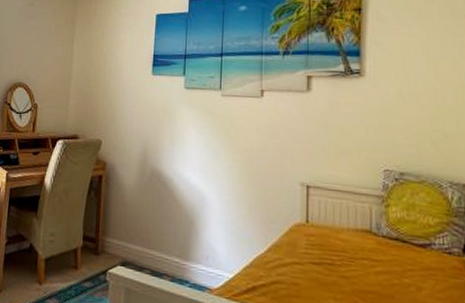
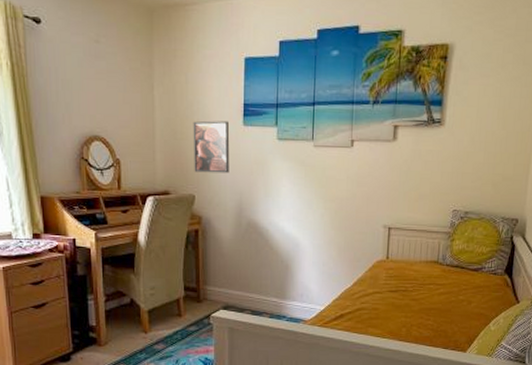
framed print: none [103,70,139,120] -> present [193,121,230,174]

